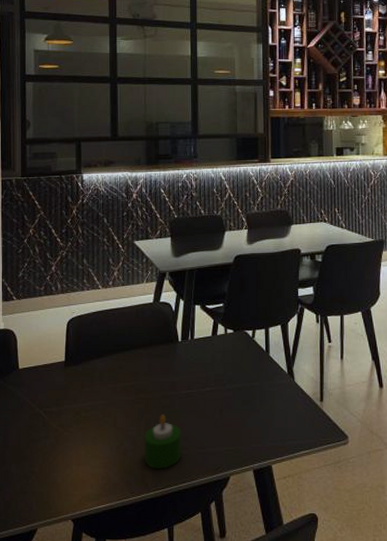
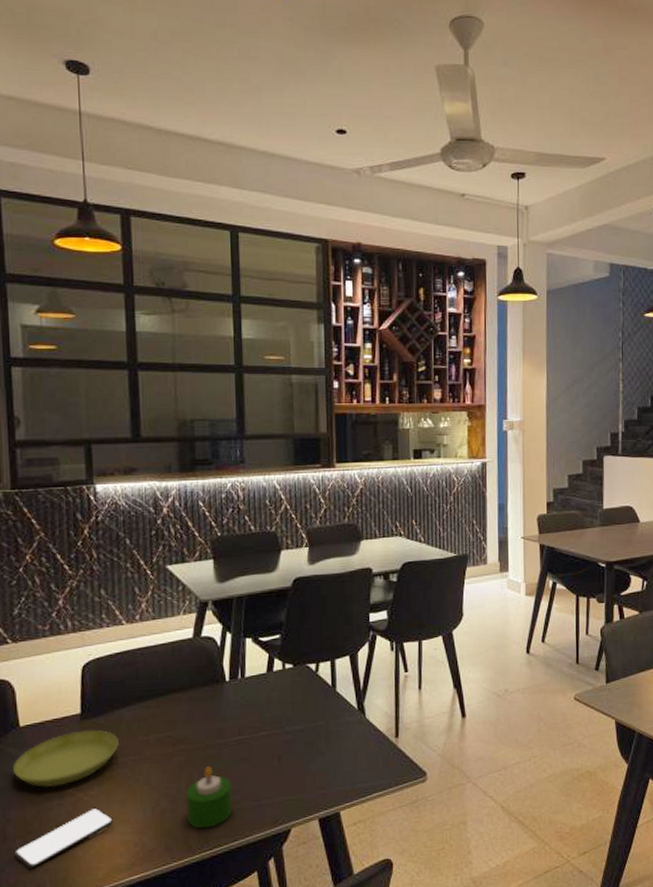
smartphone: none [10,443,86,490] -> present [14,808,113,869]
saucer: none [12,375,94,422] -> present [12,730,120,788]

